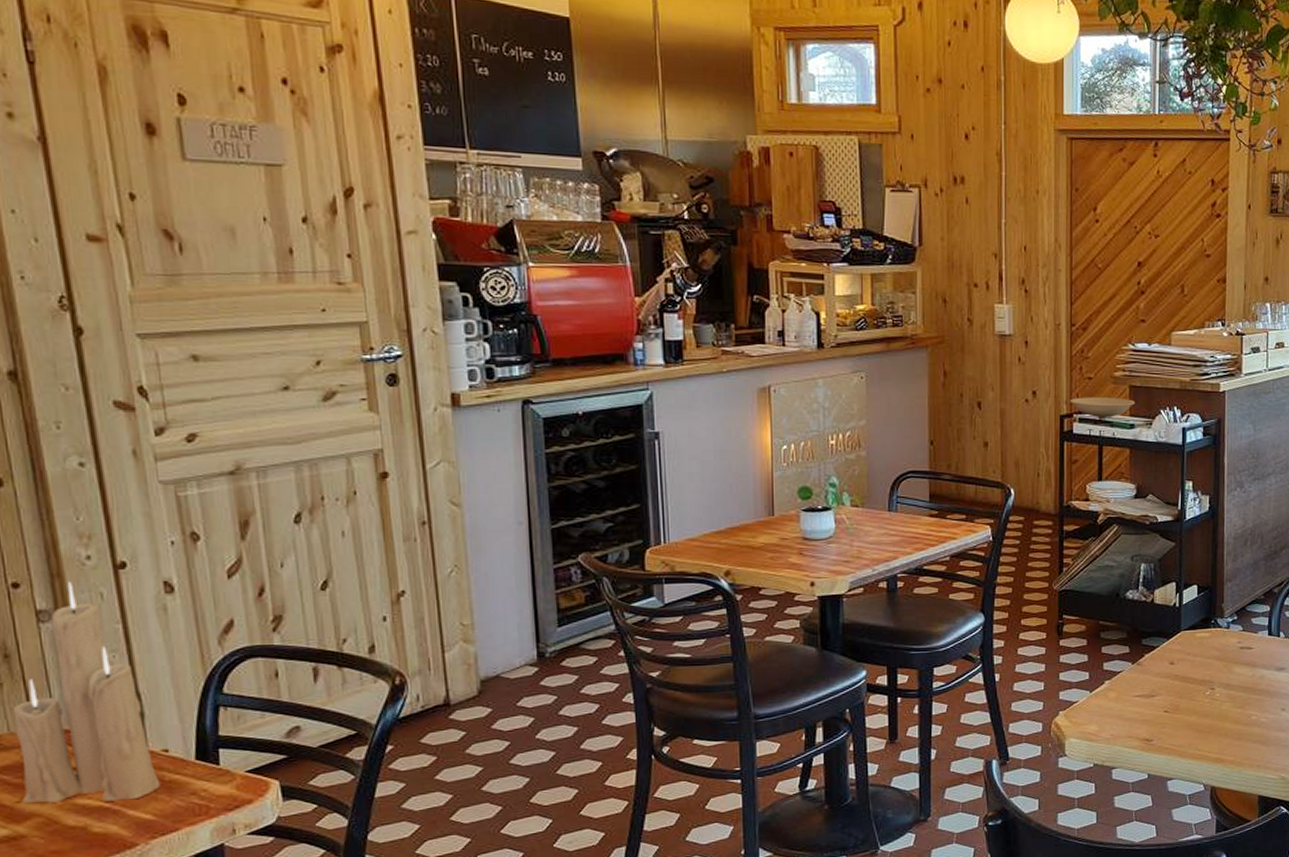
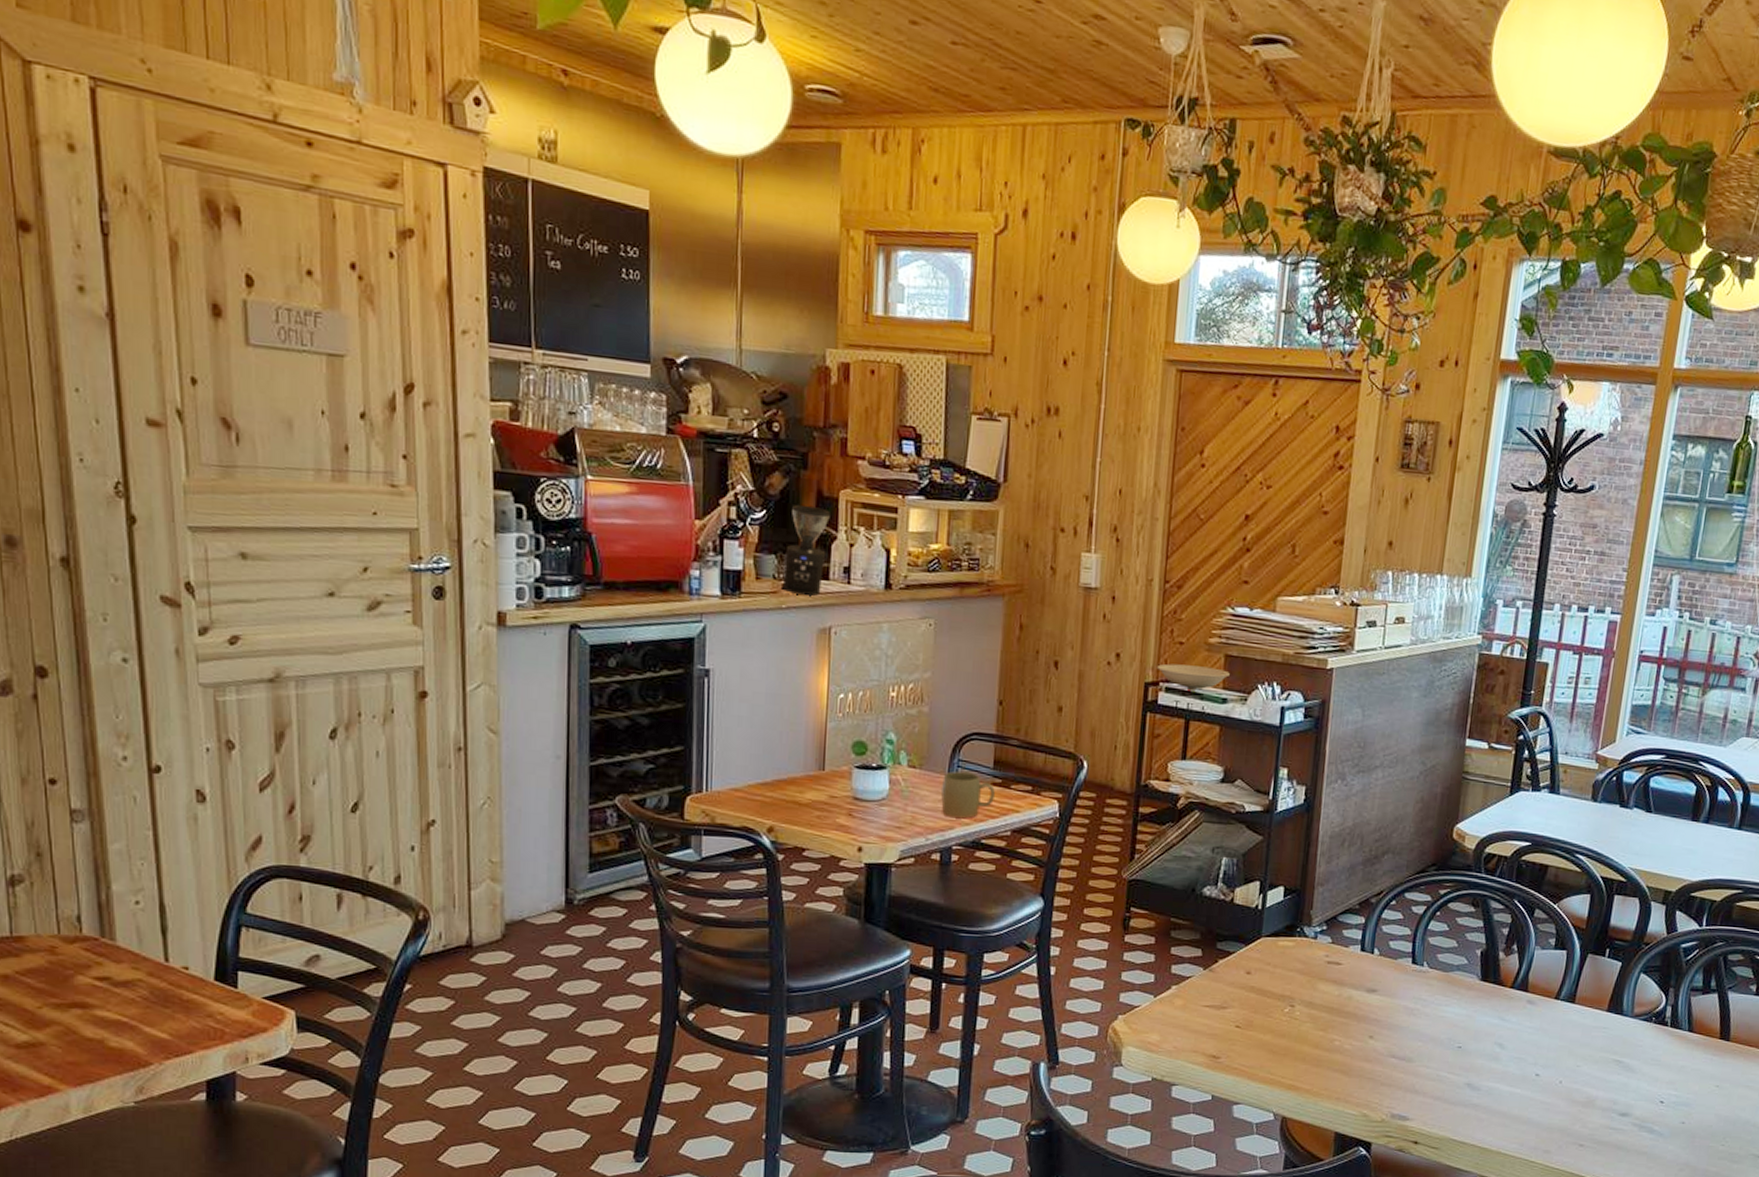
candle: present [13,581,161,804] -> none [41,782,178,1017]
coffee grinder: none [721,277,762,360] -> present [782,504,830,597]
mug: none [884,507,932,549] -> present [941,771,995,819]

